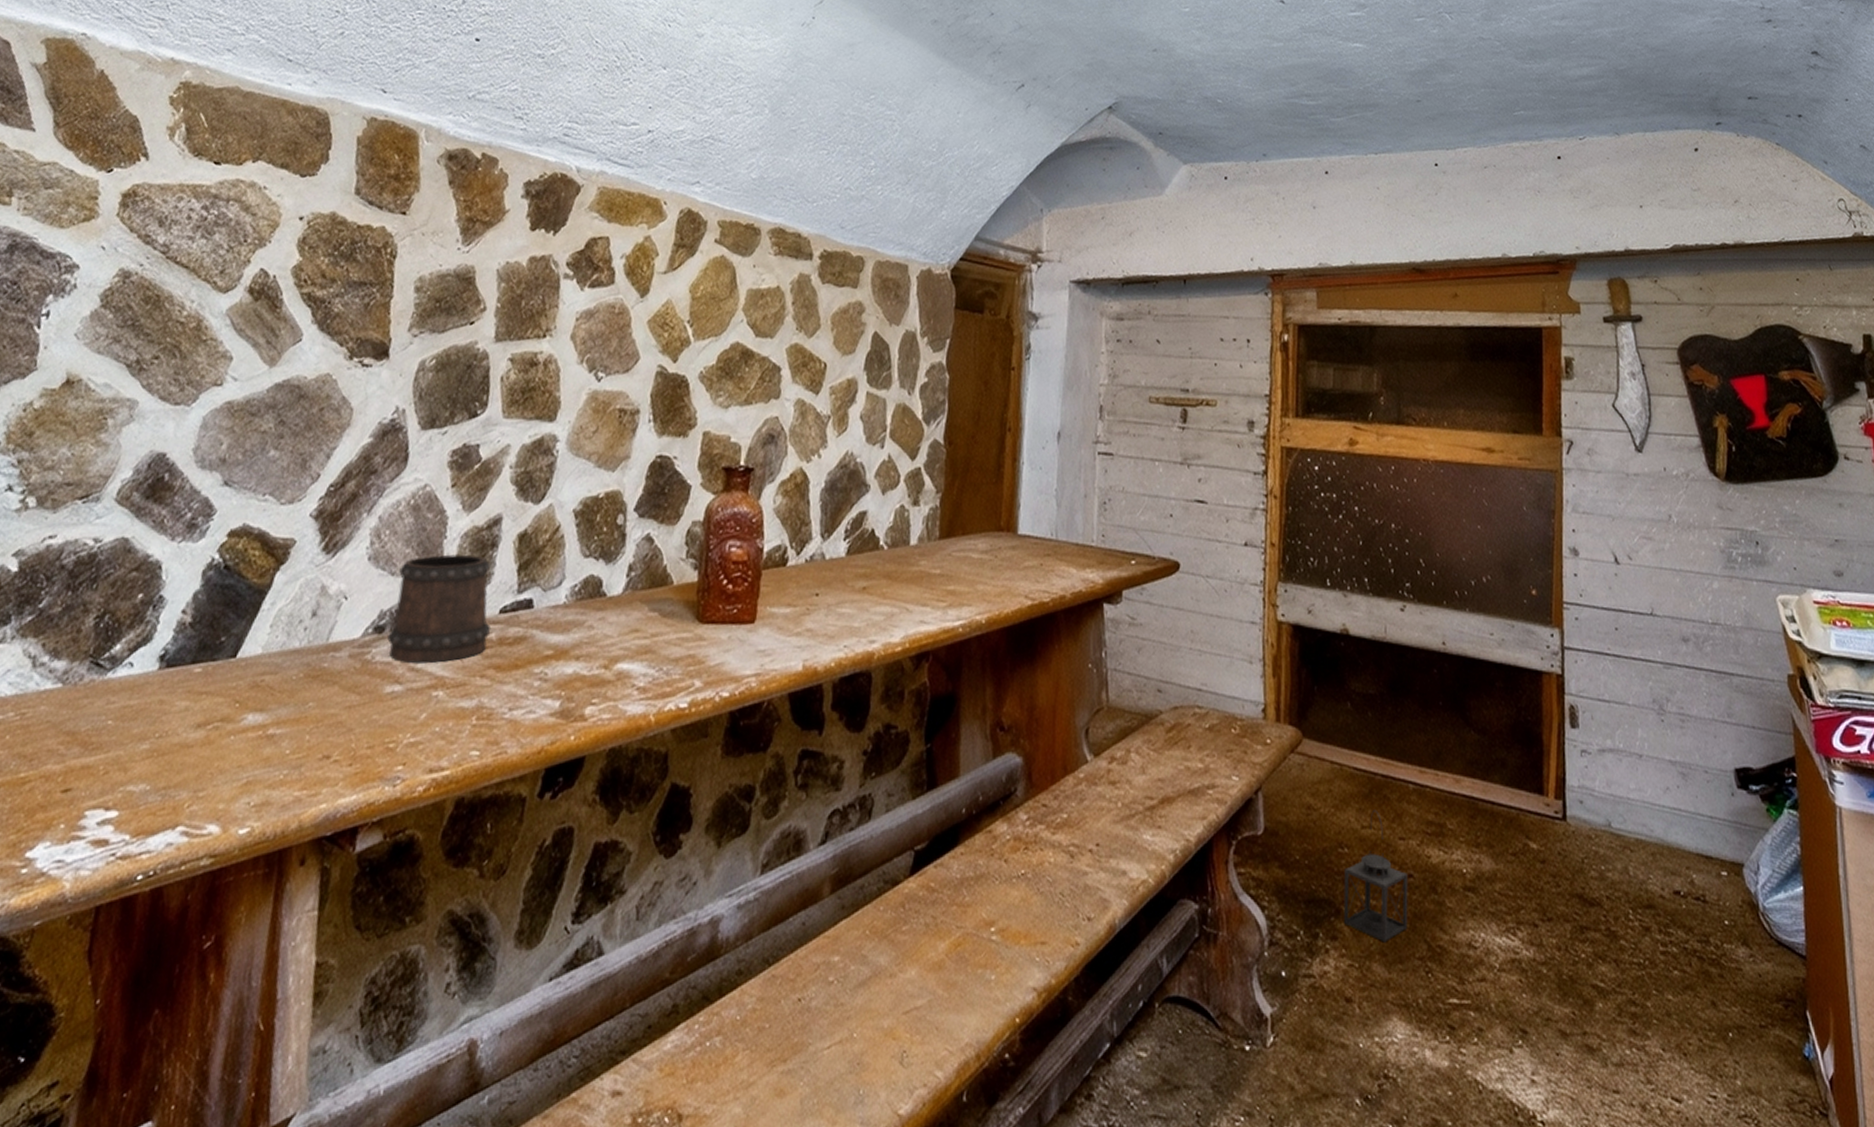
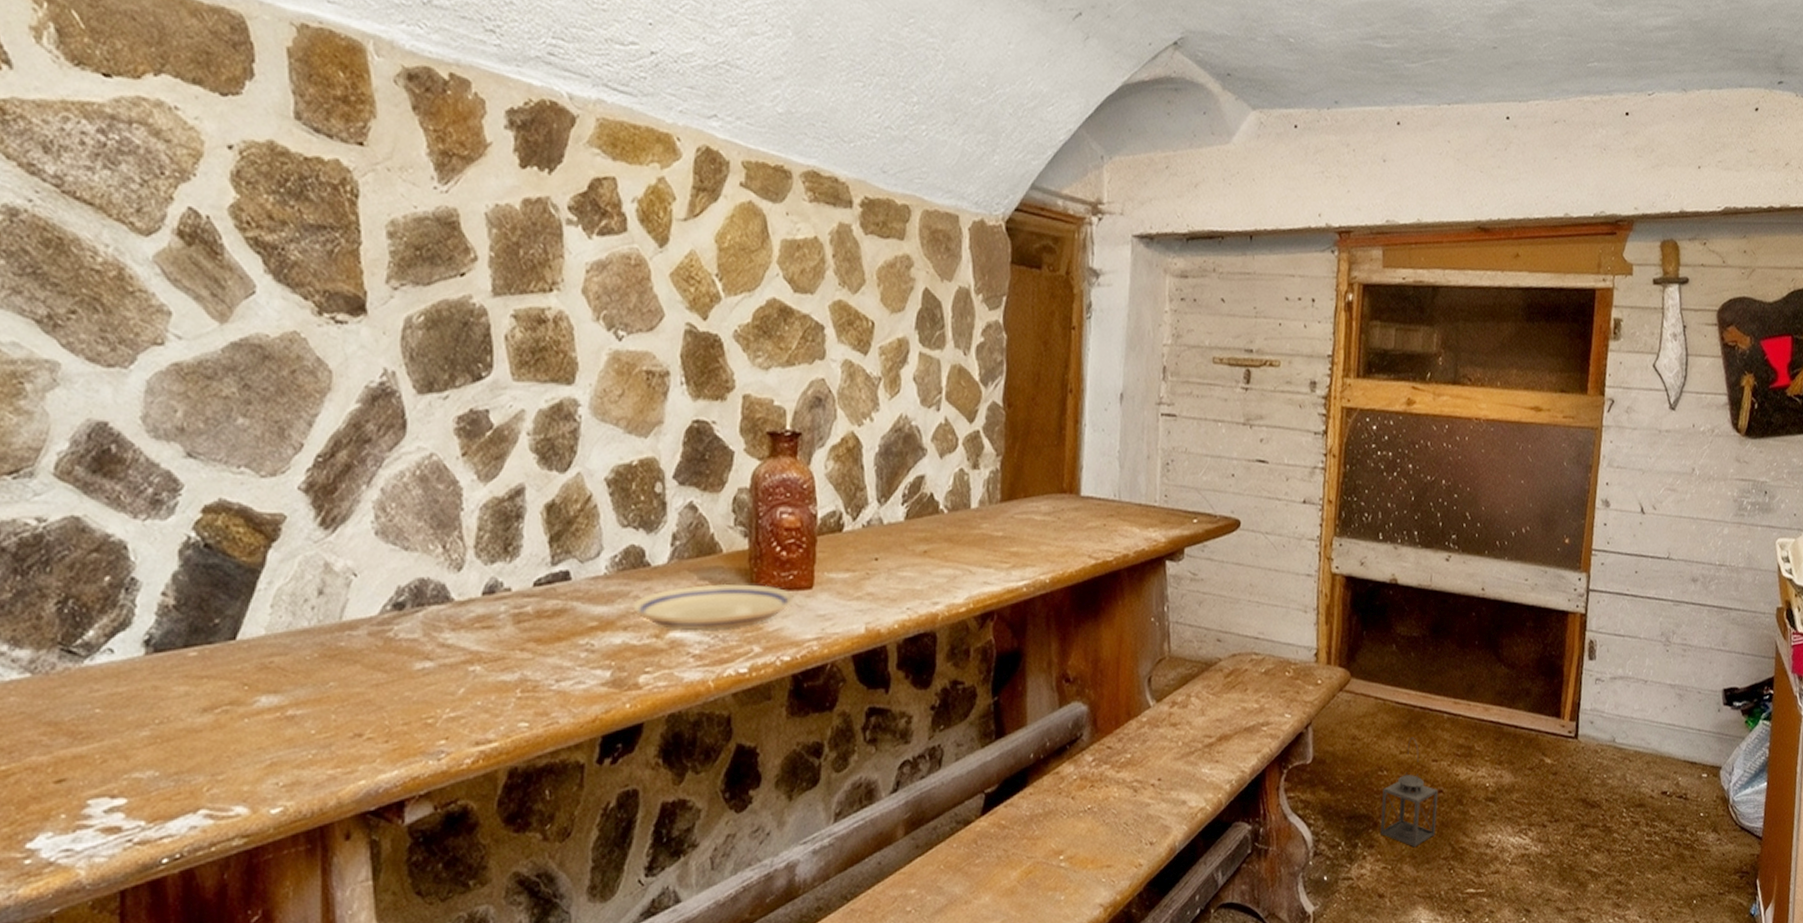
beer mug: present [387,554,492,663] -> none [410,527,527,639]
plate: none [586,615,737,662] -> present [632,583,794,630]

